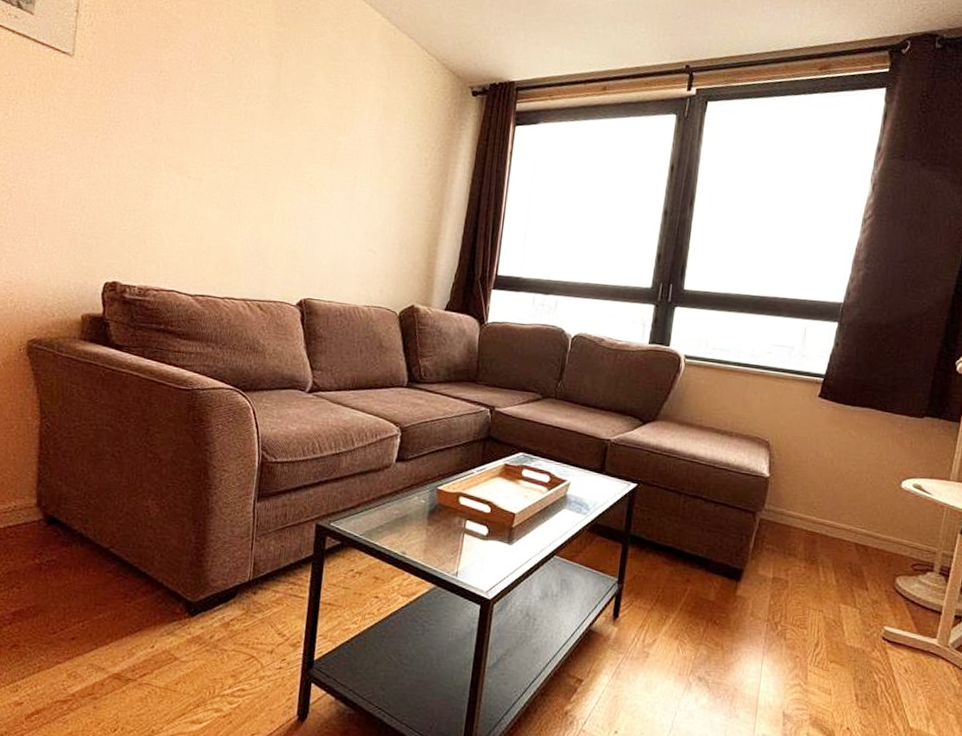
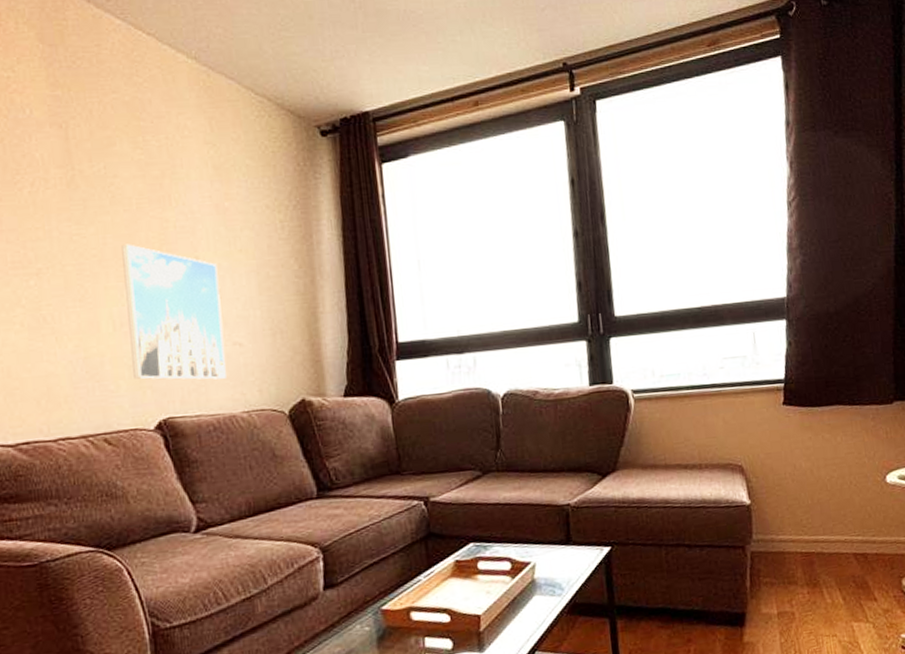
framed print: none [289,156,370,276] -> present [121,244,226,380]

